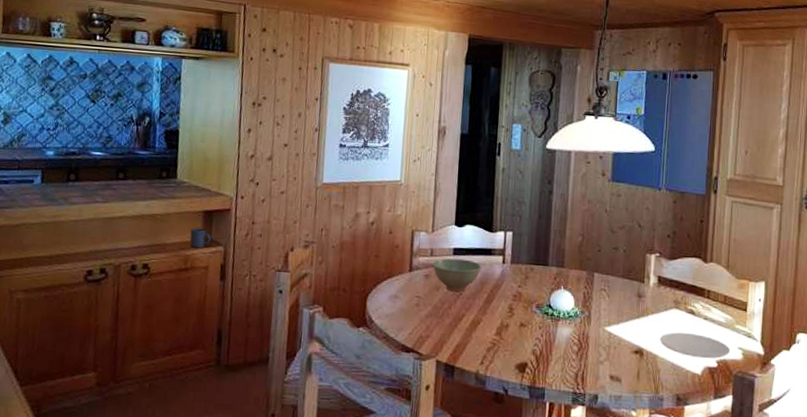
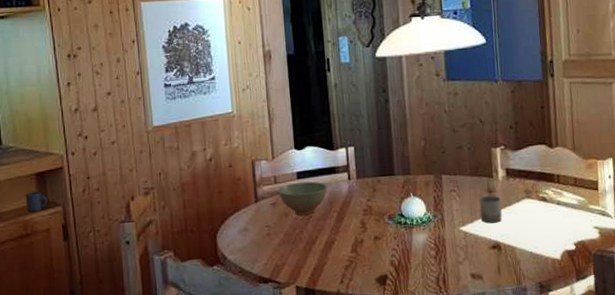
cup: none [627,300,649,329] -> present [479,196,502,224]
plate: present [660,332,731,359] -> none [516,220,587,243]

